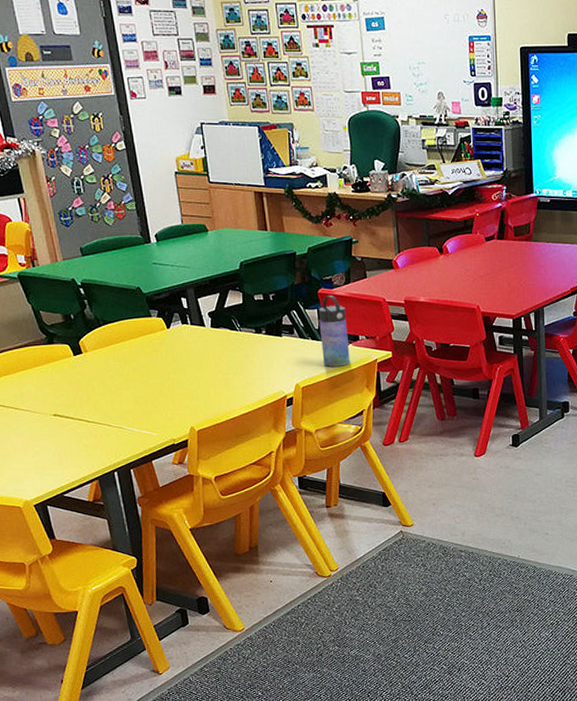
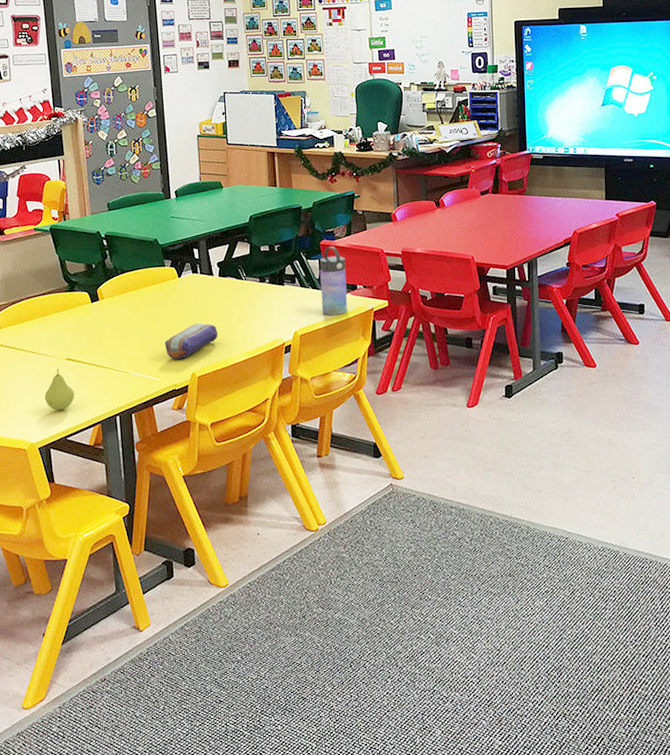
fruit: none [33,425,67,468] -> present [44,369,75,411]
pencil case: none [158,377,215,413] -> present [164,324,218,359]

